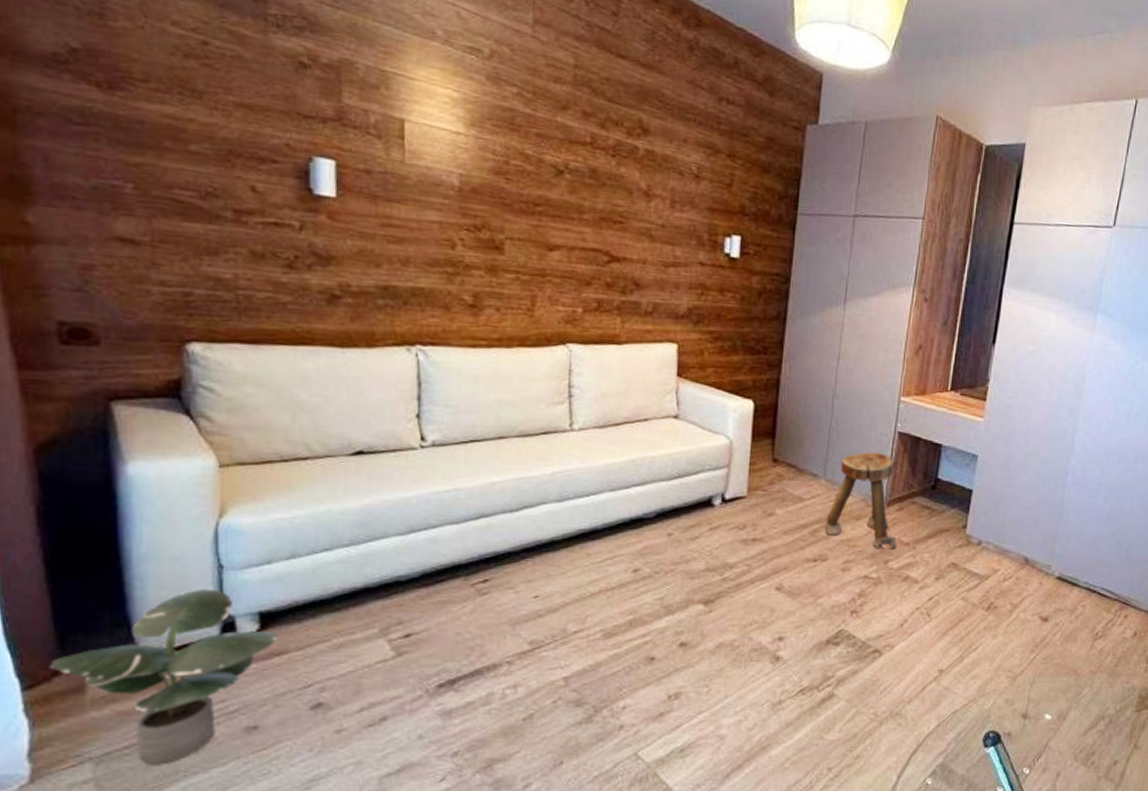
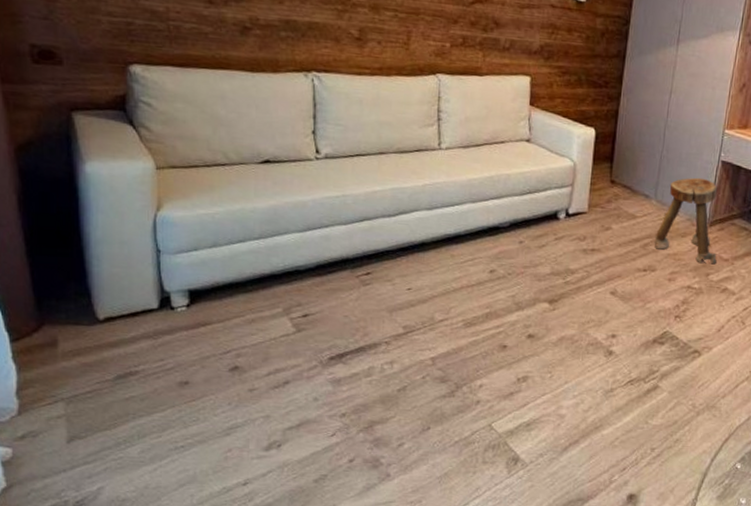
potted plant: present [50,590,277,764] -> none [31,269,203,407]

